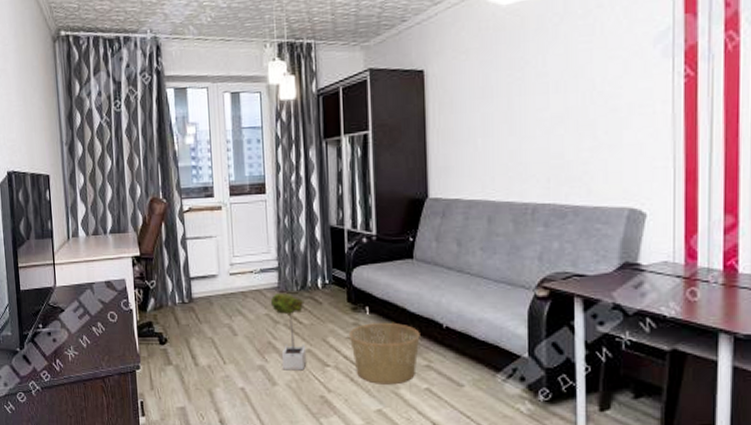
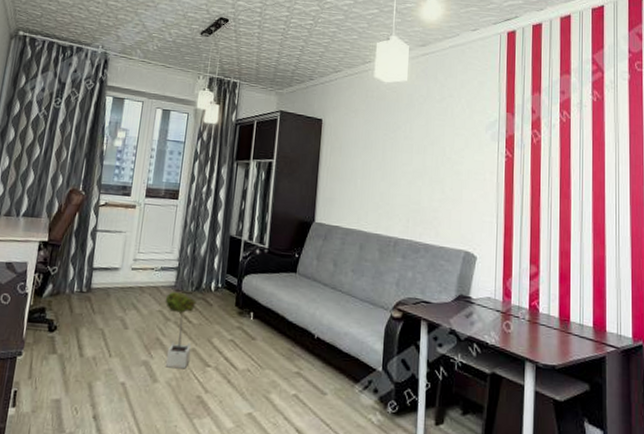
basket: present [348,322,420,385] -> none [232,328,295,389]

